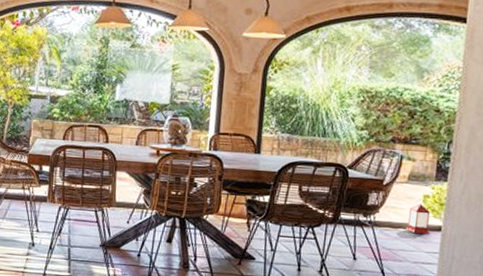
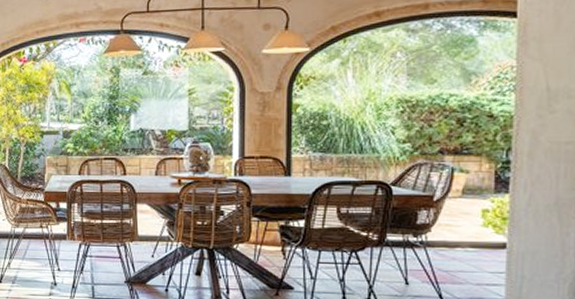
lantern: present [405,199,431,234] -> none [463,214,495,252]

